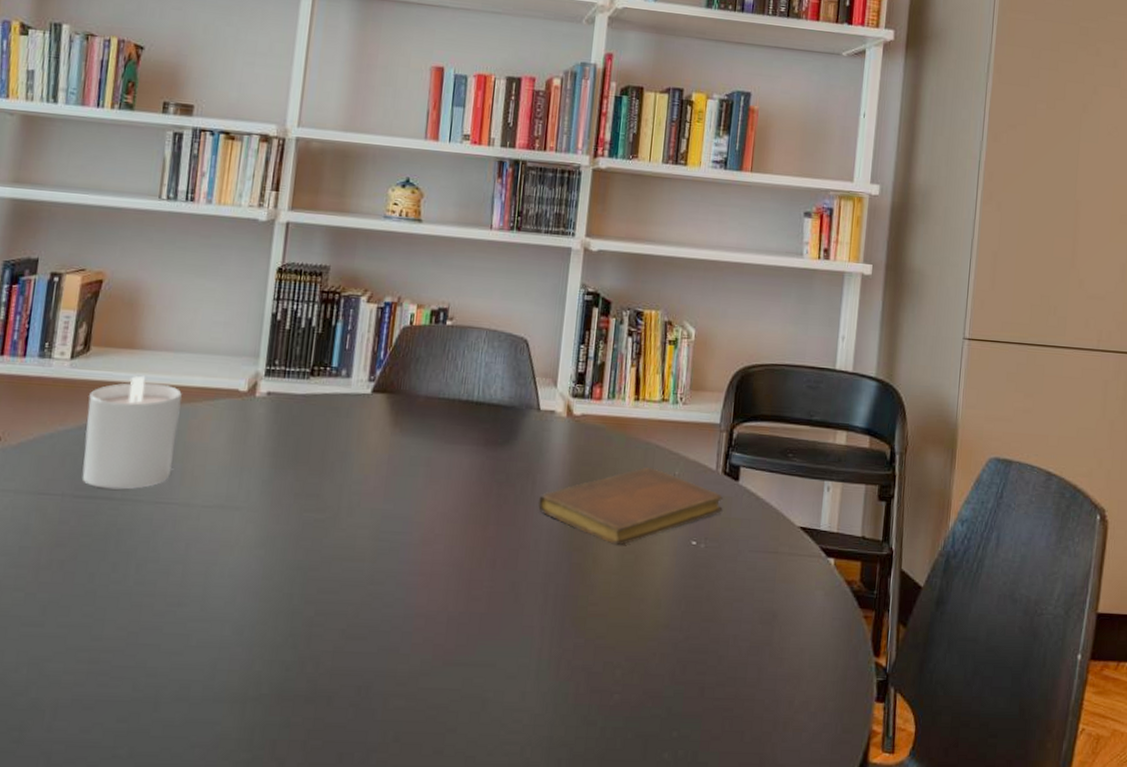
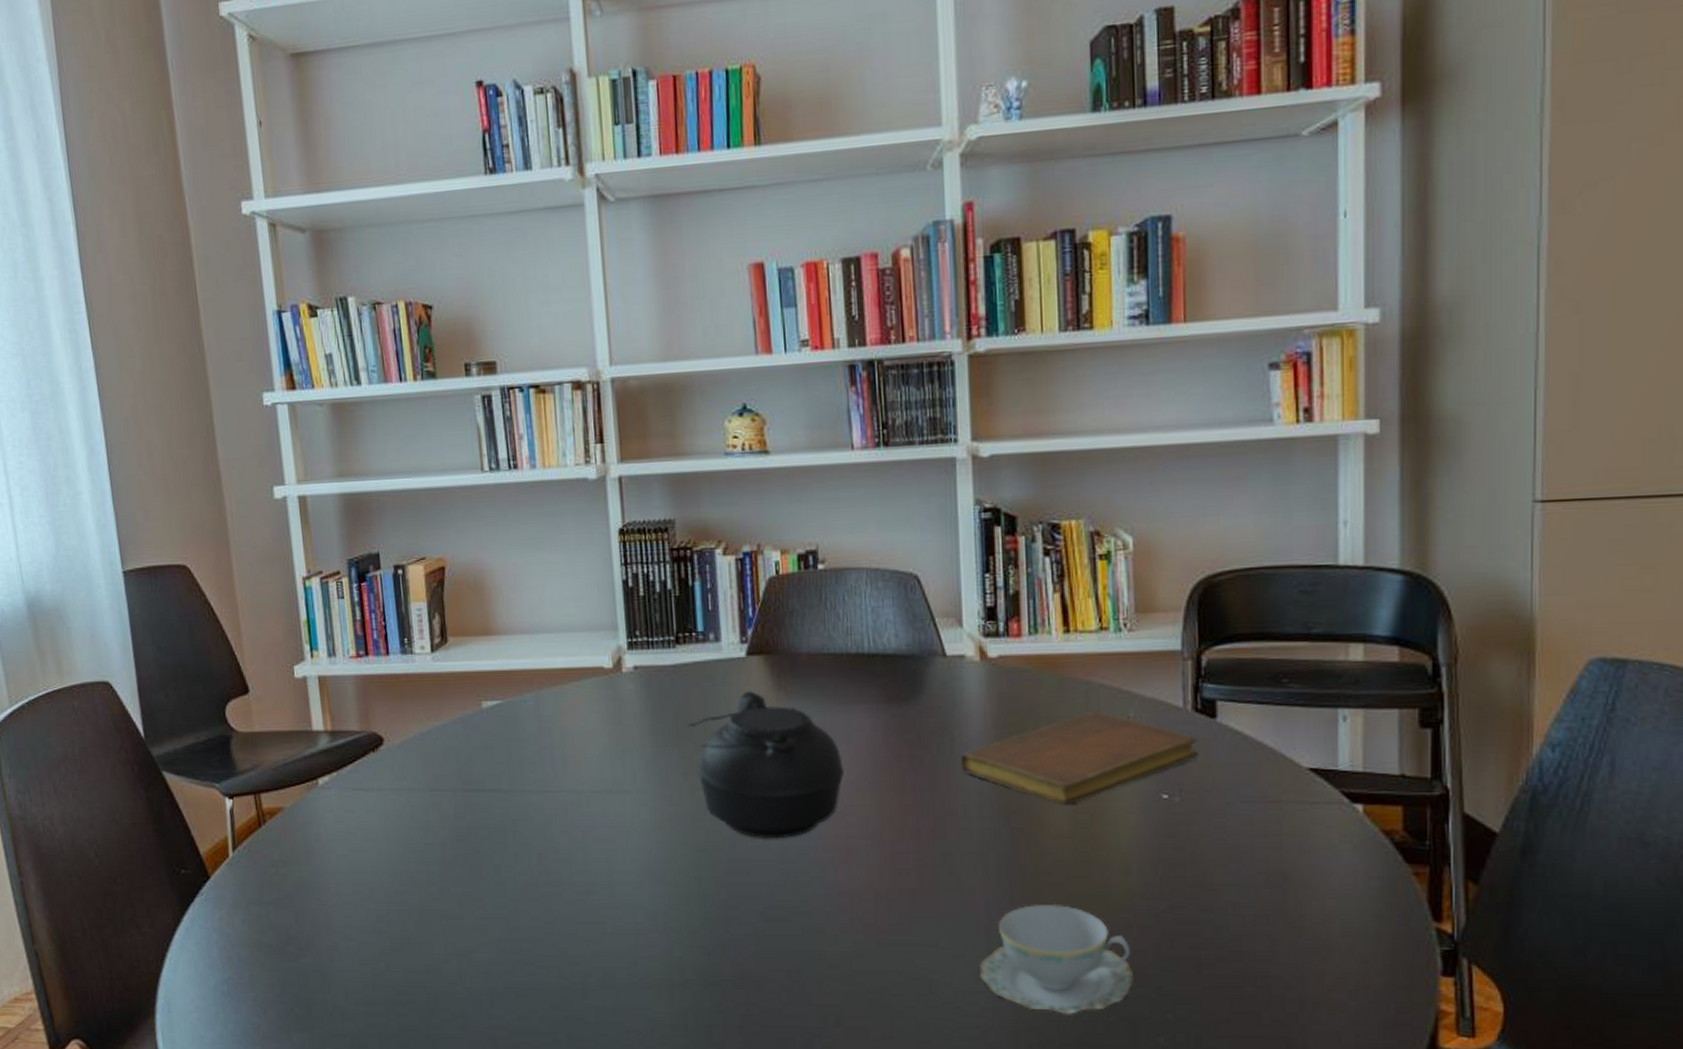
candle: present [81,375,182,490] -> none [457,662,553,781]
teapot: none [306,424,441,562] -> present [687,690,845,839]
teacup: none [526,631,652,732] -> present [978,903,1135,1014]

